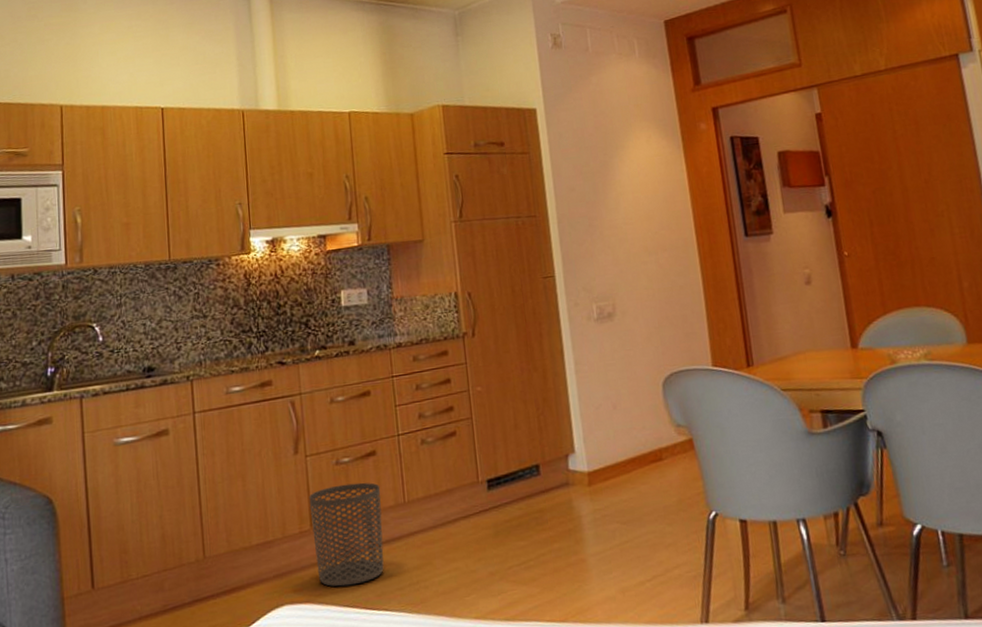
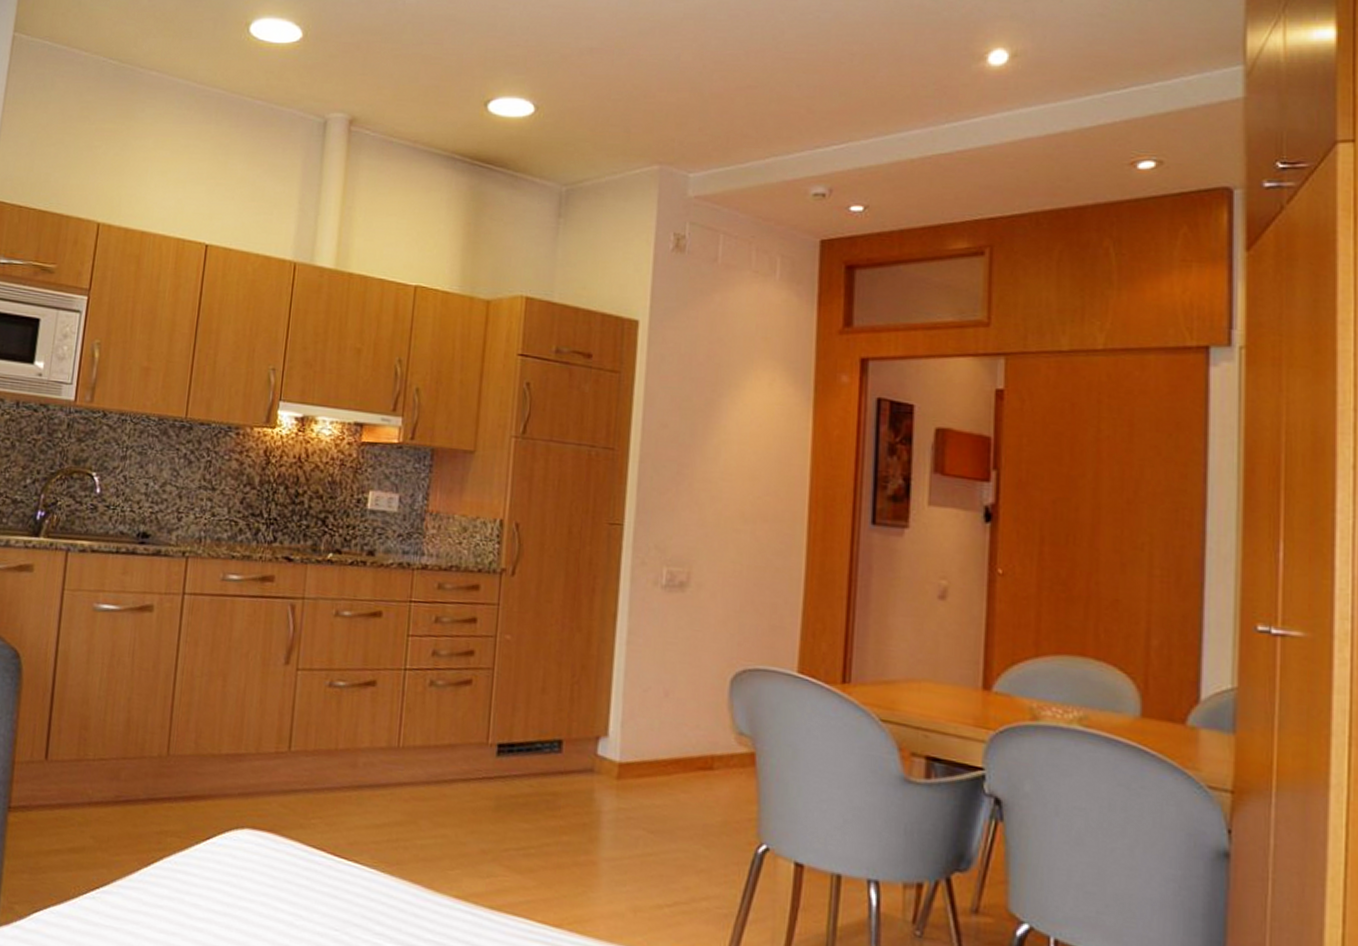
waste bin: present [309,482,384,587] -> none [287,709,374,826]

